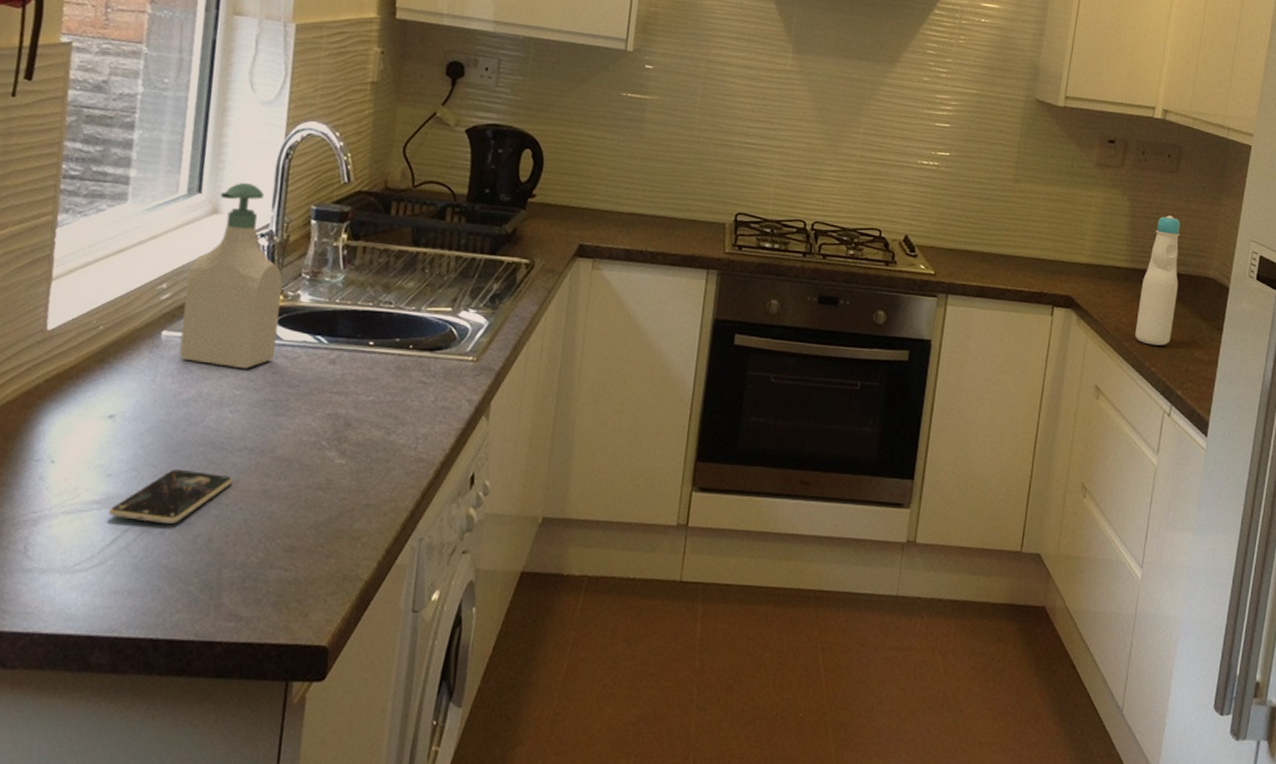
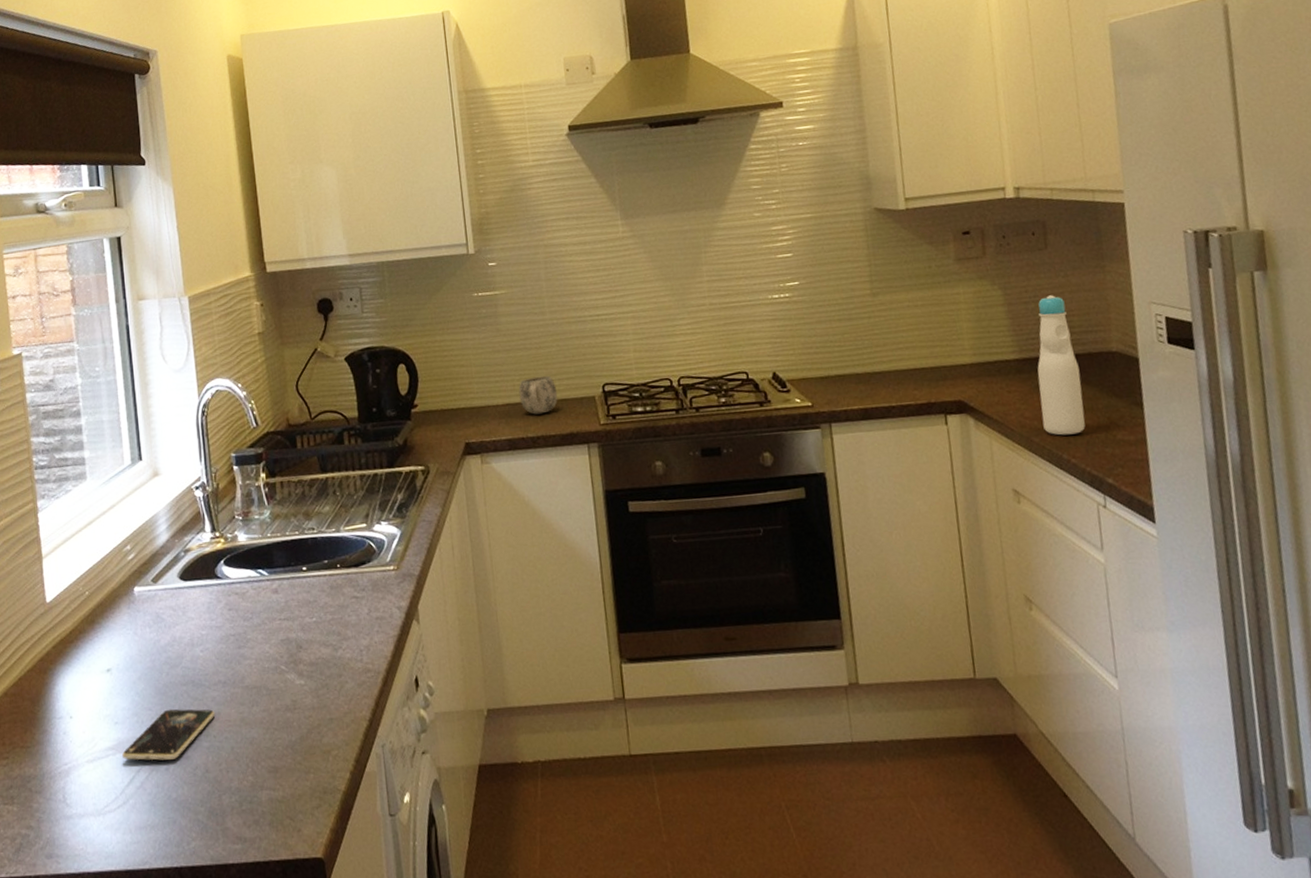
soap bottle: present [179,182,283,369] -> none [144,443,227,611]
mug: none [647,191,688,231] -> present [518,375,558,415]

